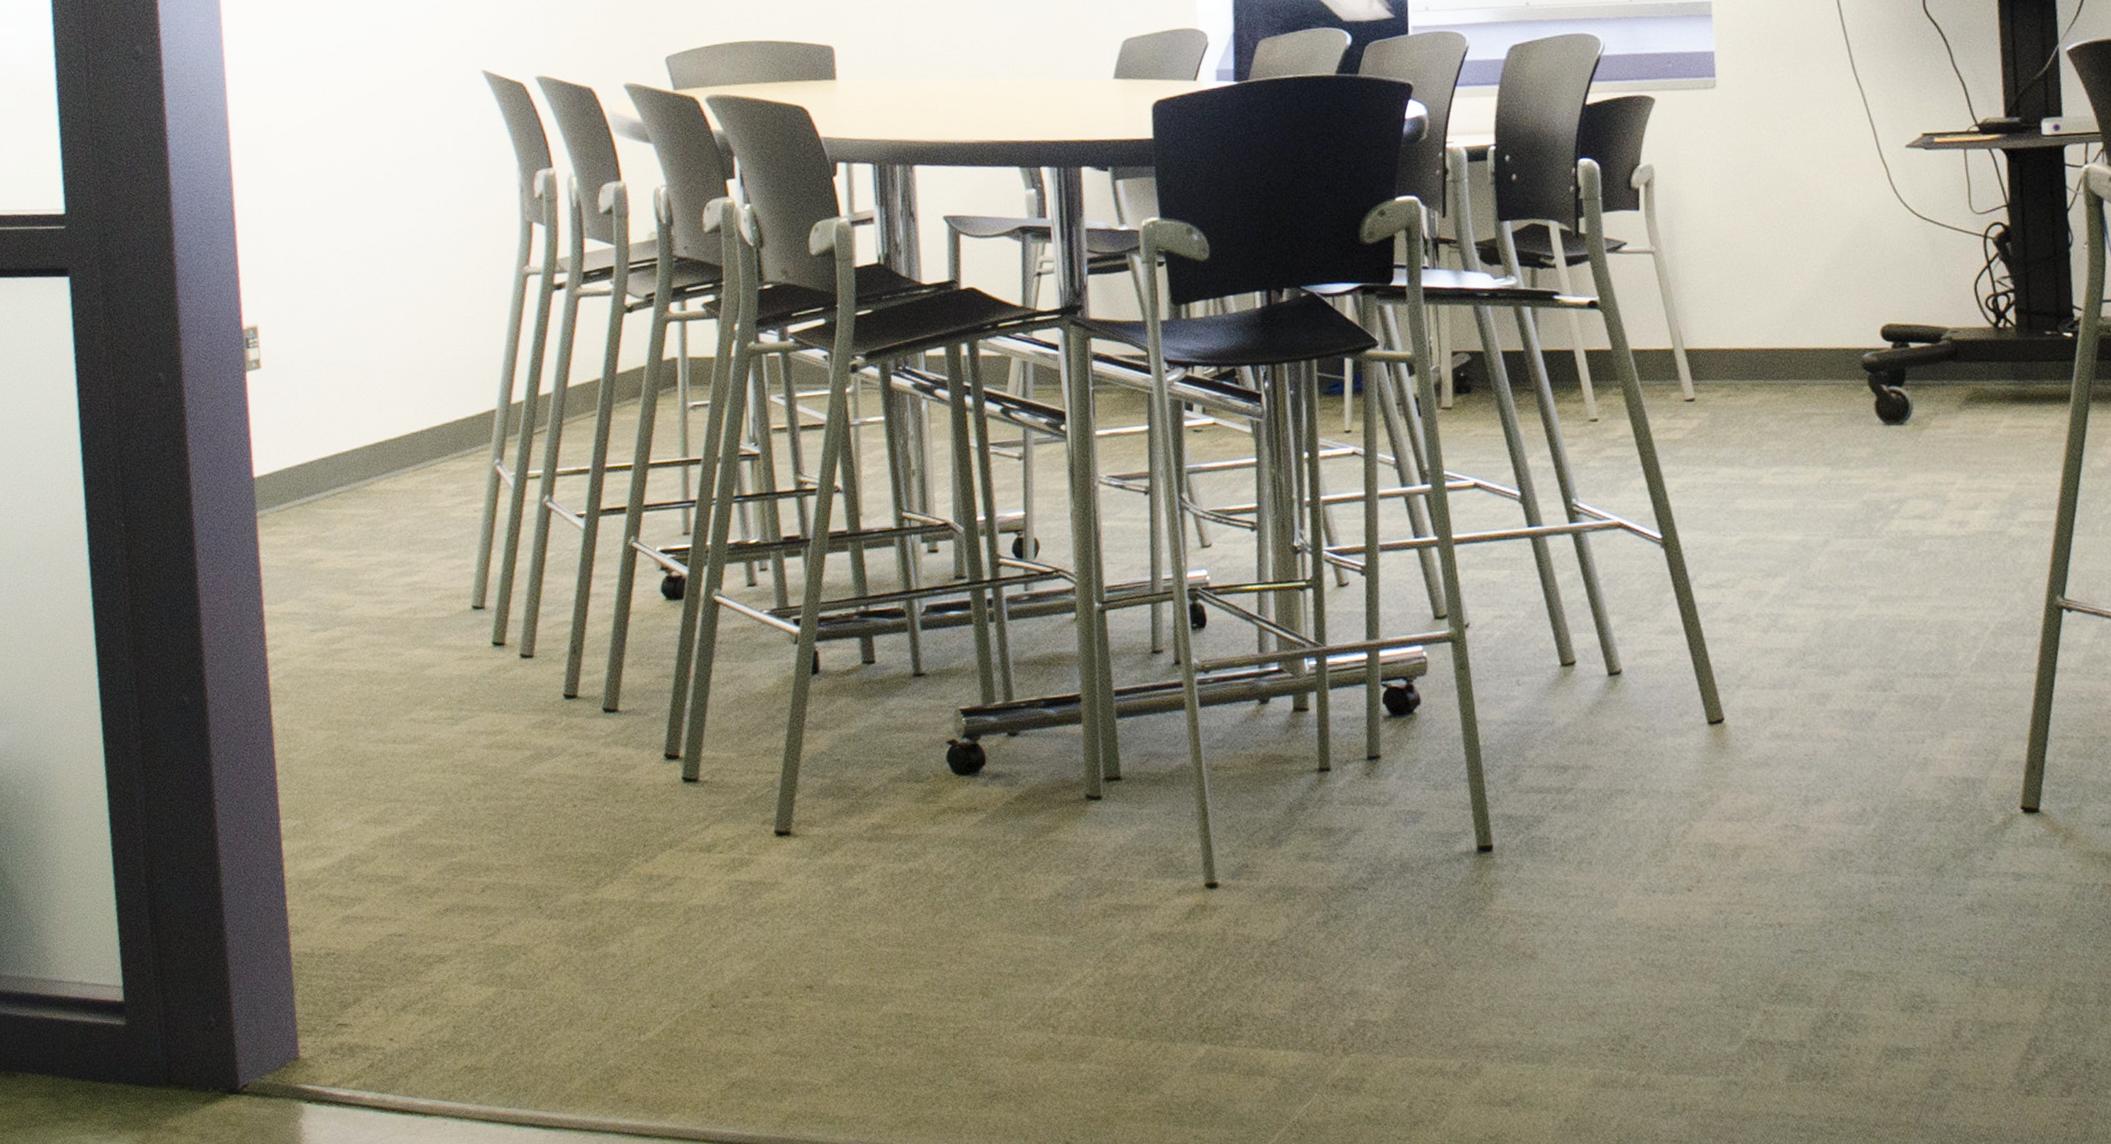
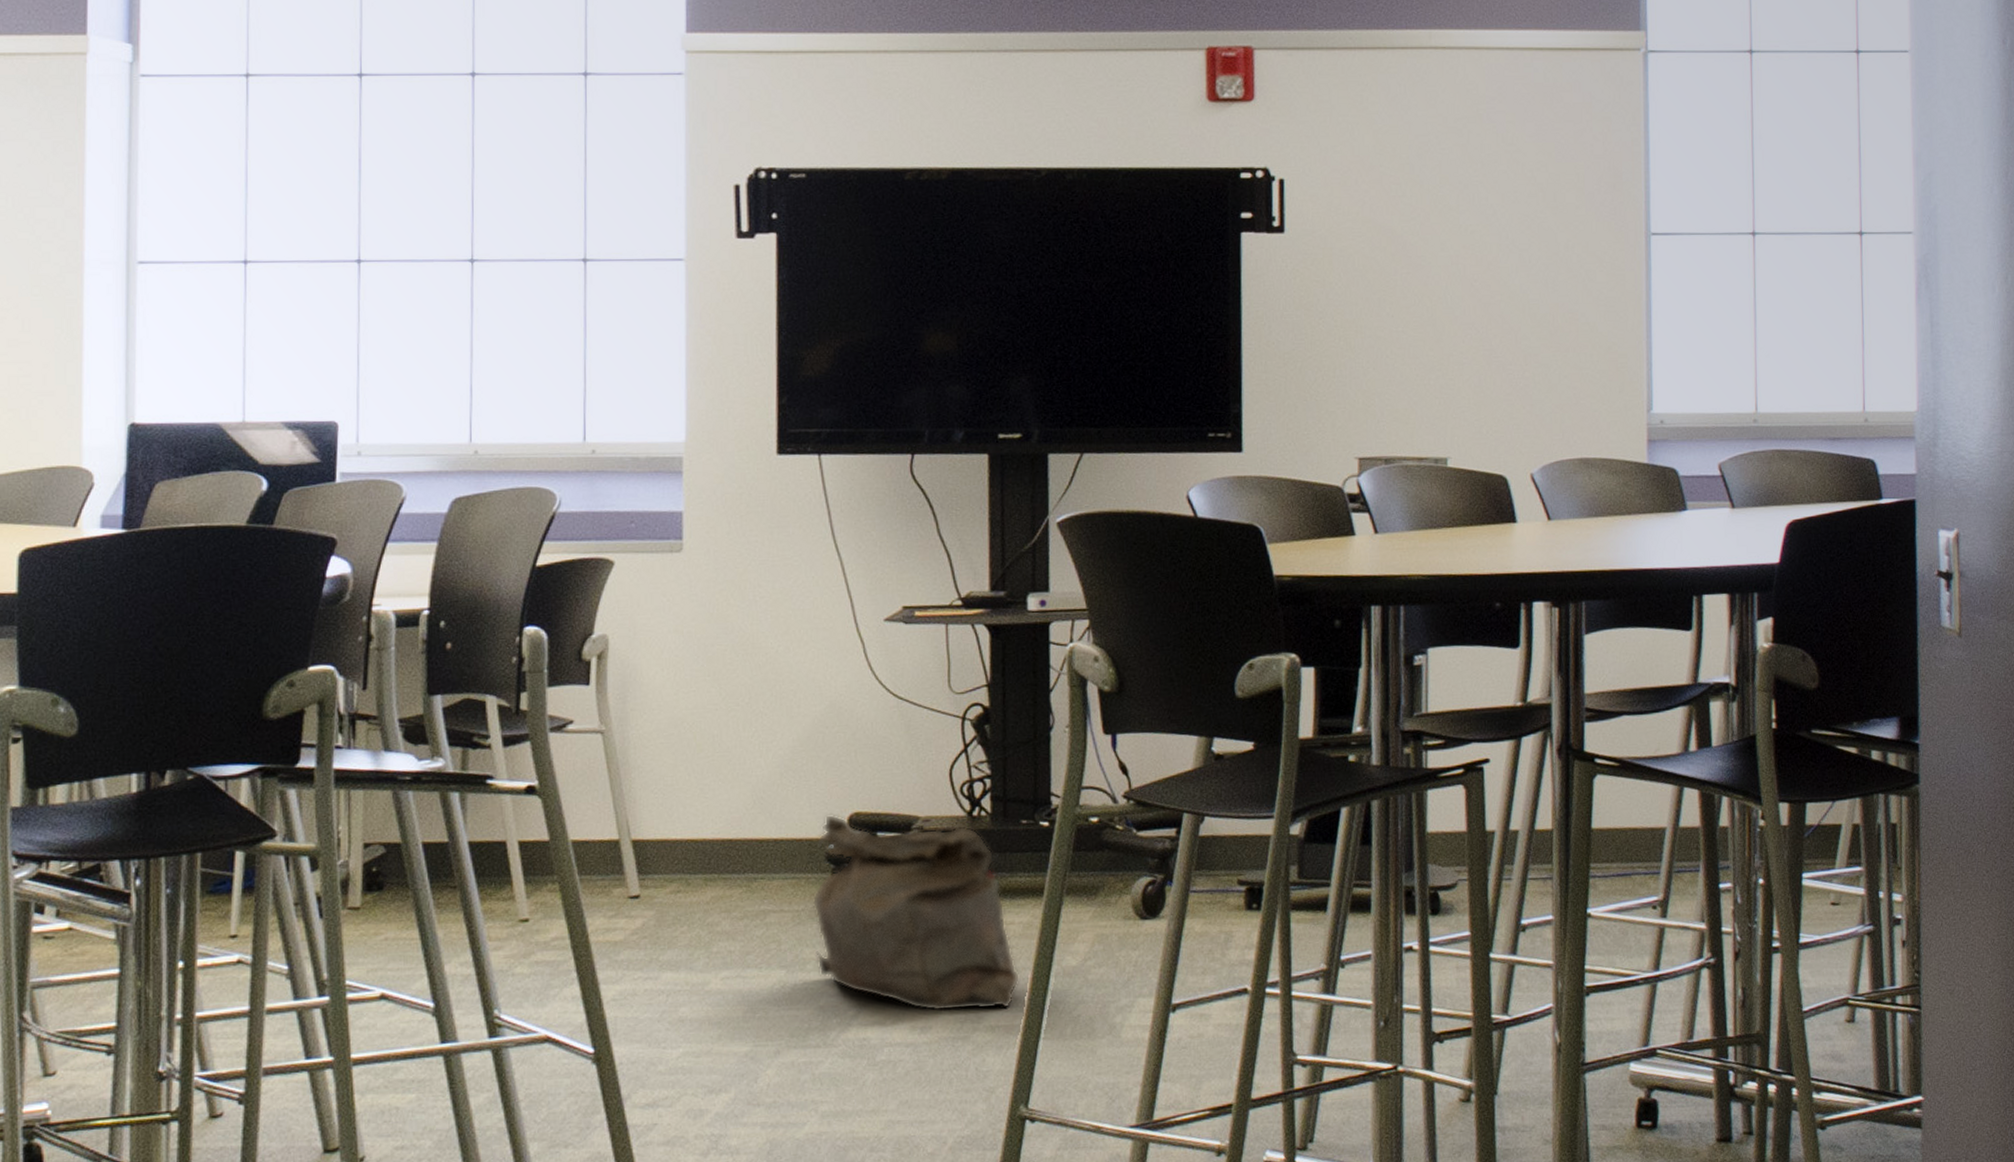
bag: none [1852,325,2051,508] -> present [813,814,1019,1012]

